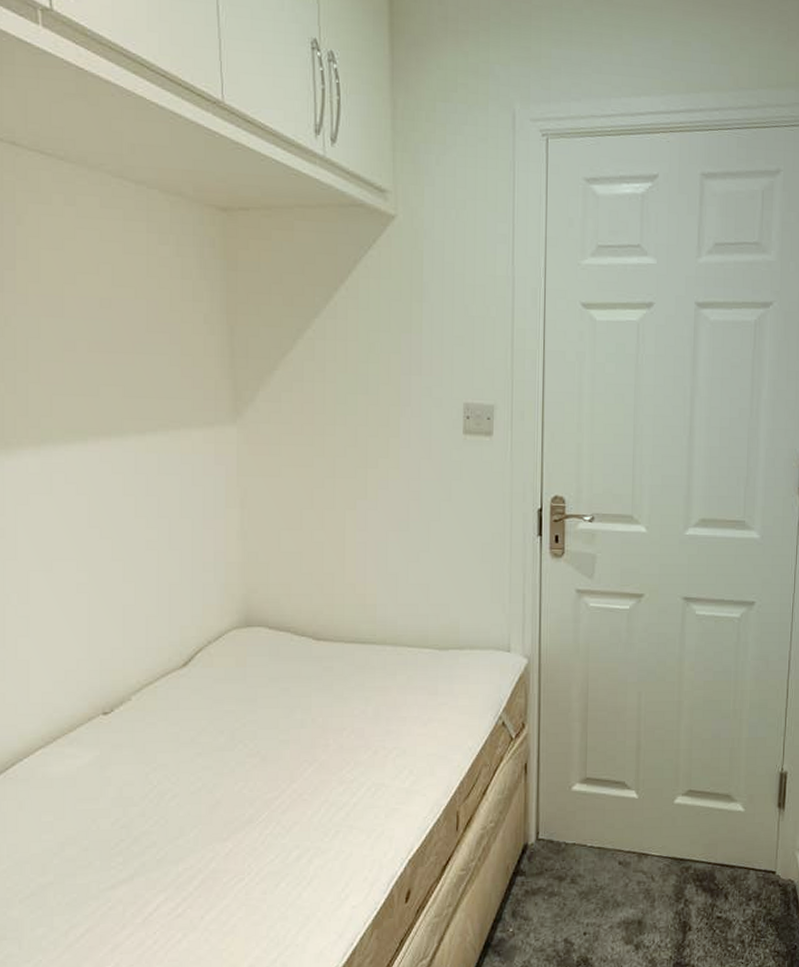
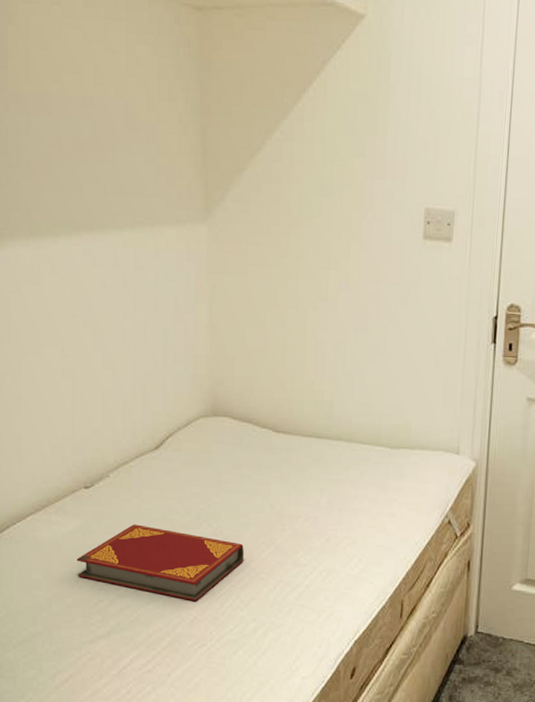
hardback book: none [94,750,284,832] -> present [77,524,244,602]

